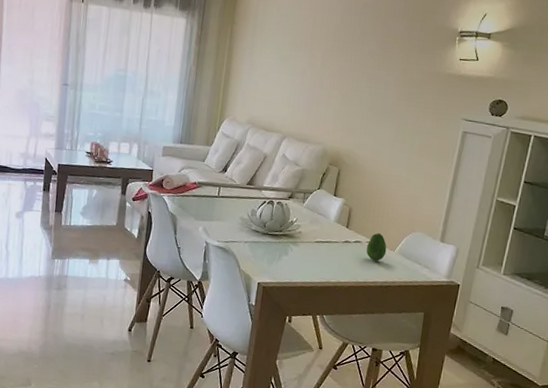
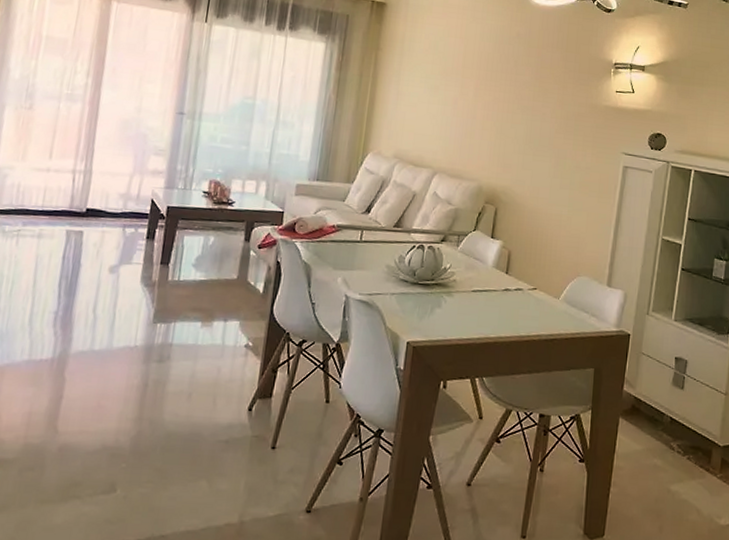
fruit: present [366,232,387,261] -> none [528,278,551,311]

